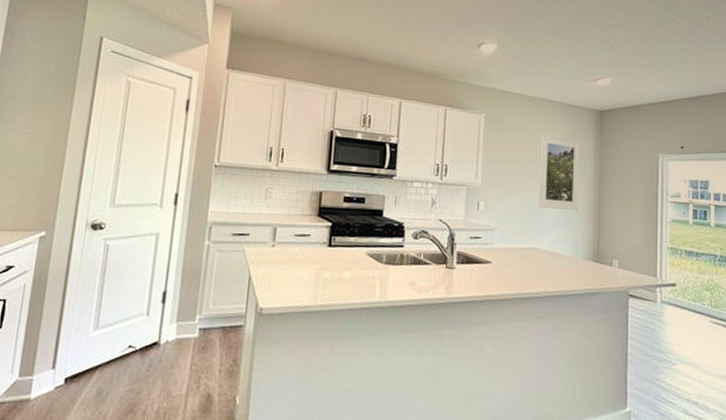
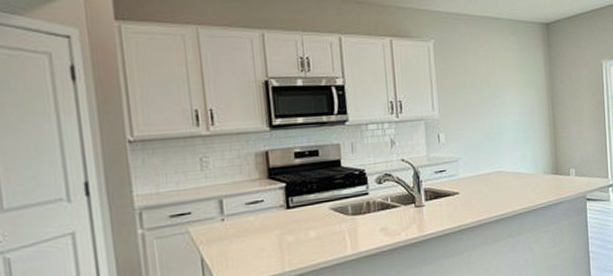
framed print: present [538,134,581,210] -> none [492,54,534,130]

